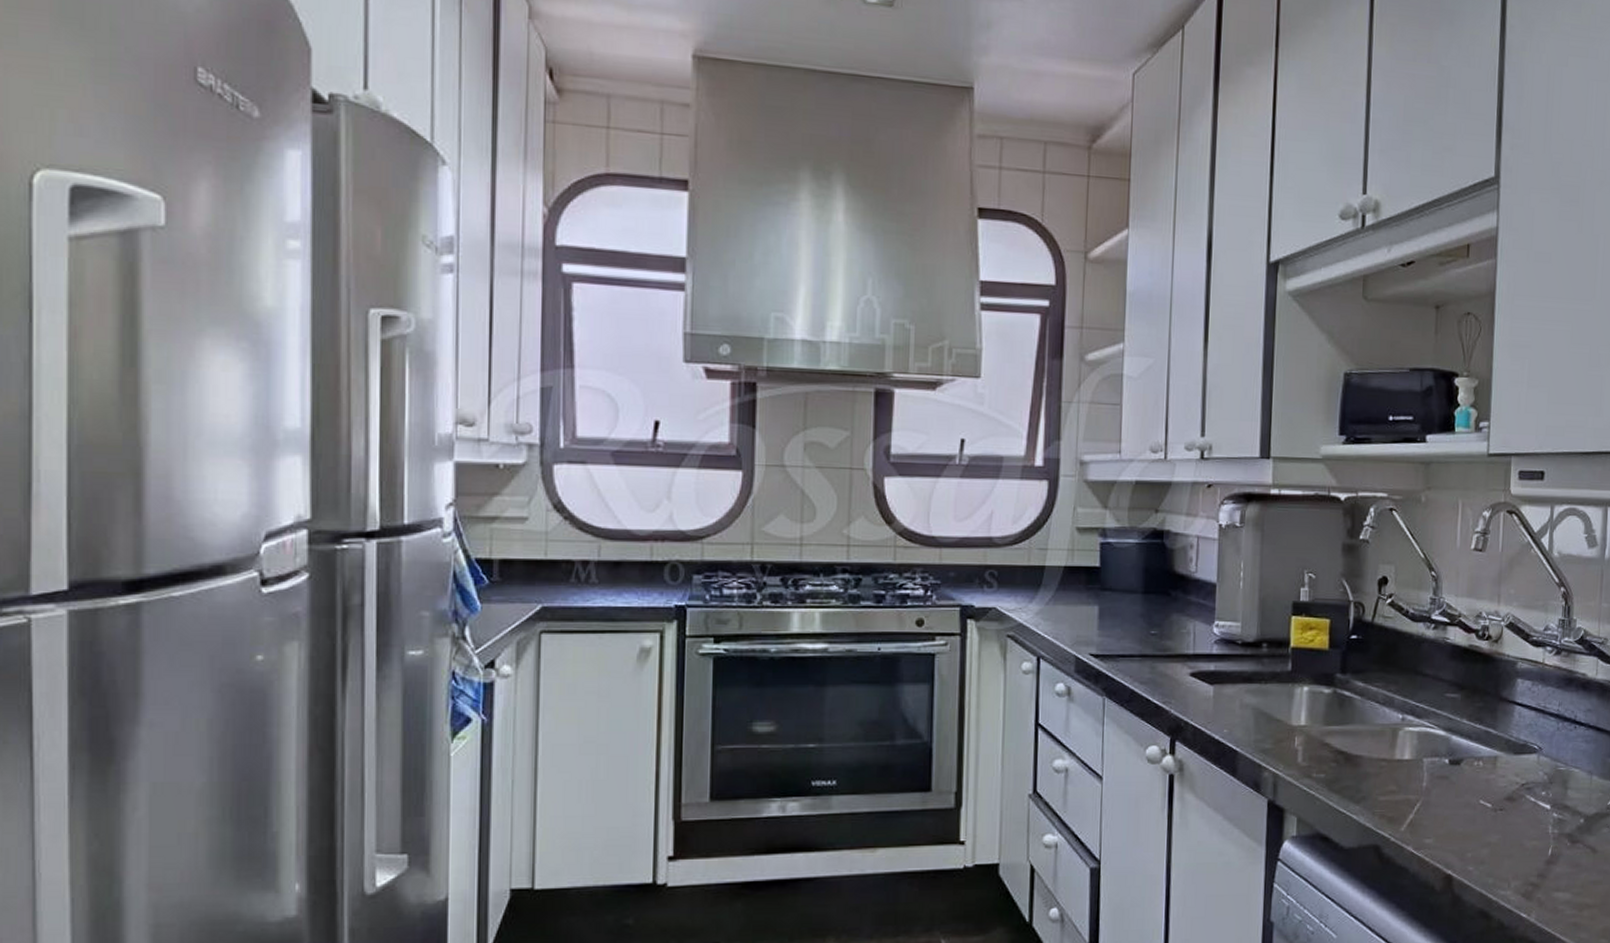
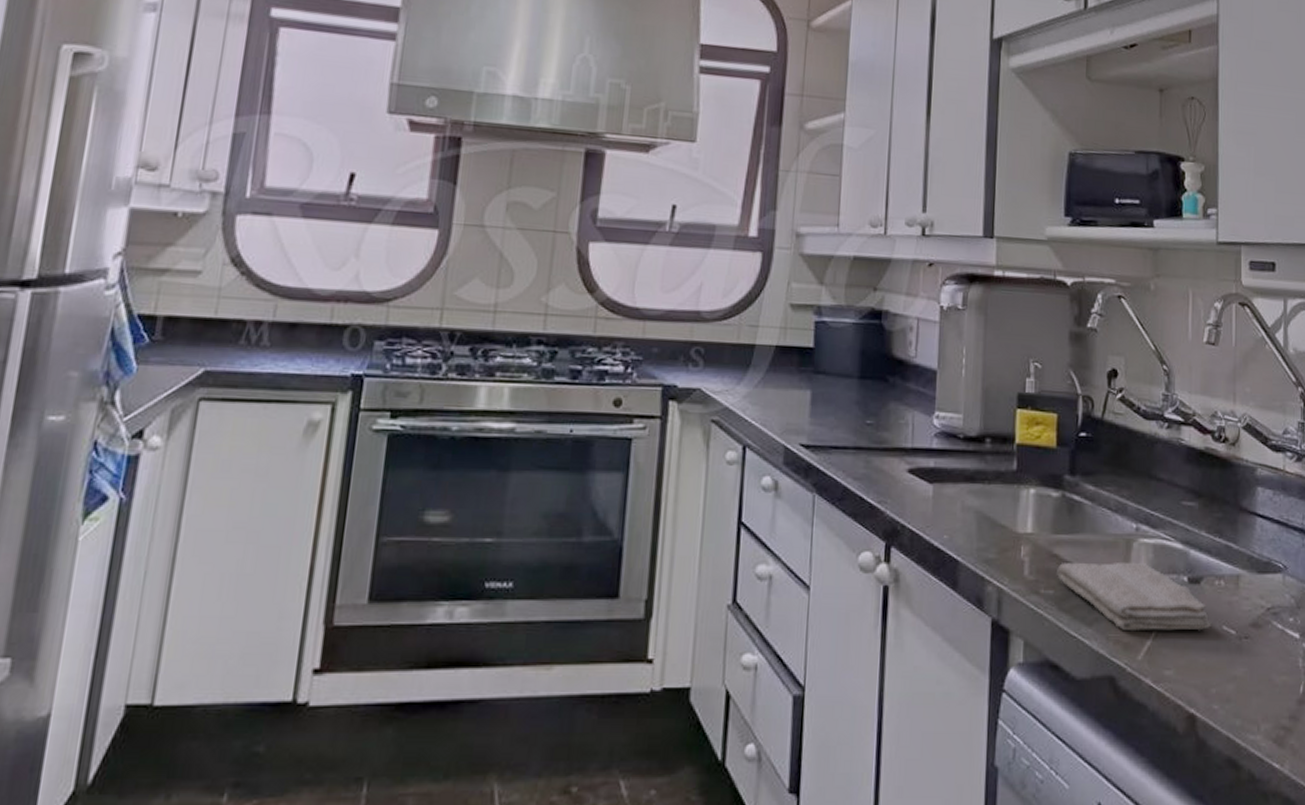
washcloth: none [1328,748,1470,807] -> present [1057,561,1212,632]

